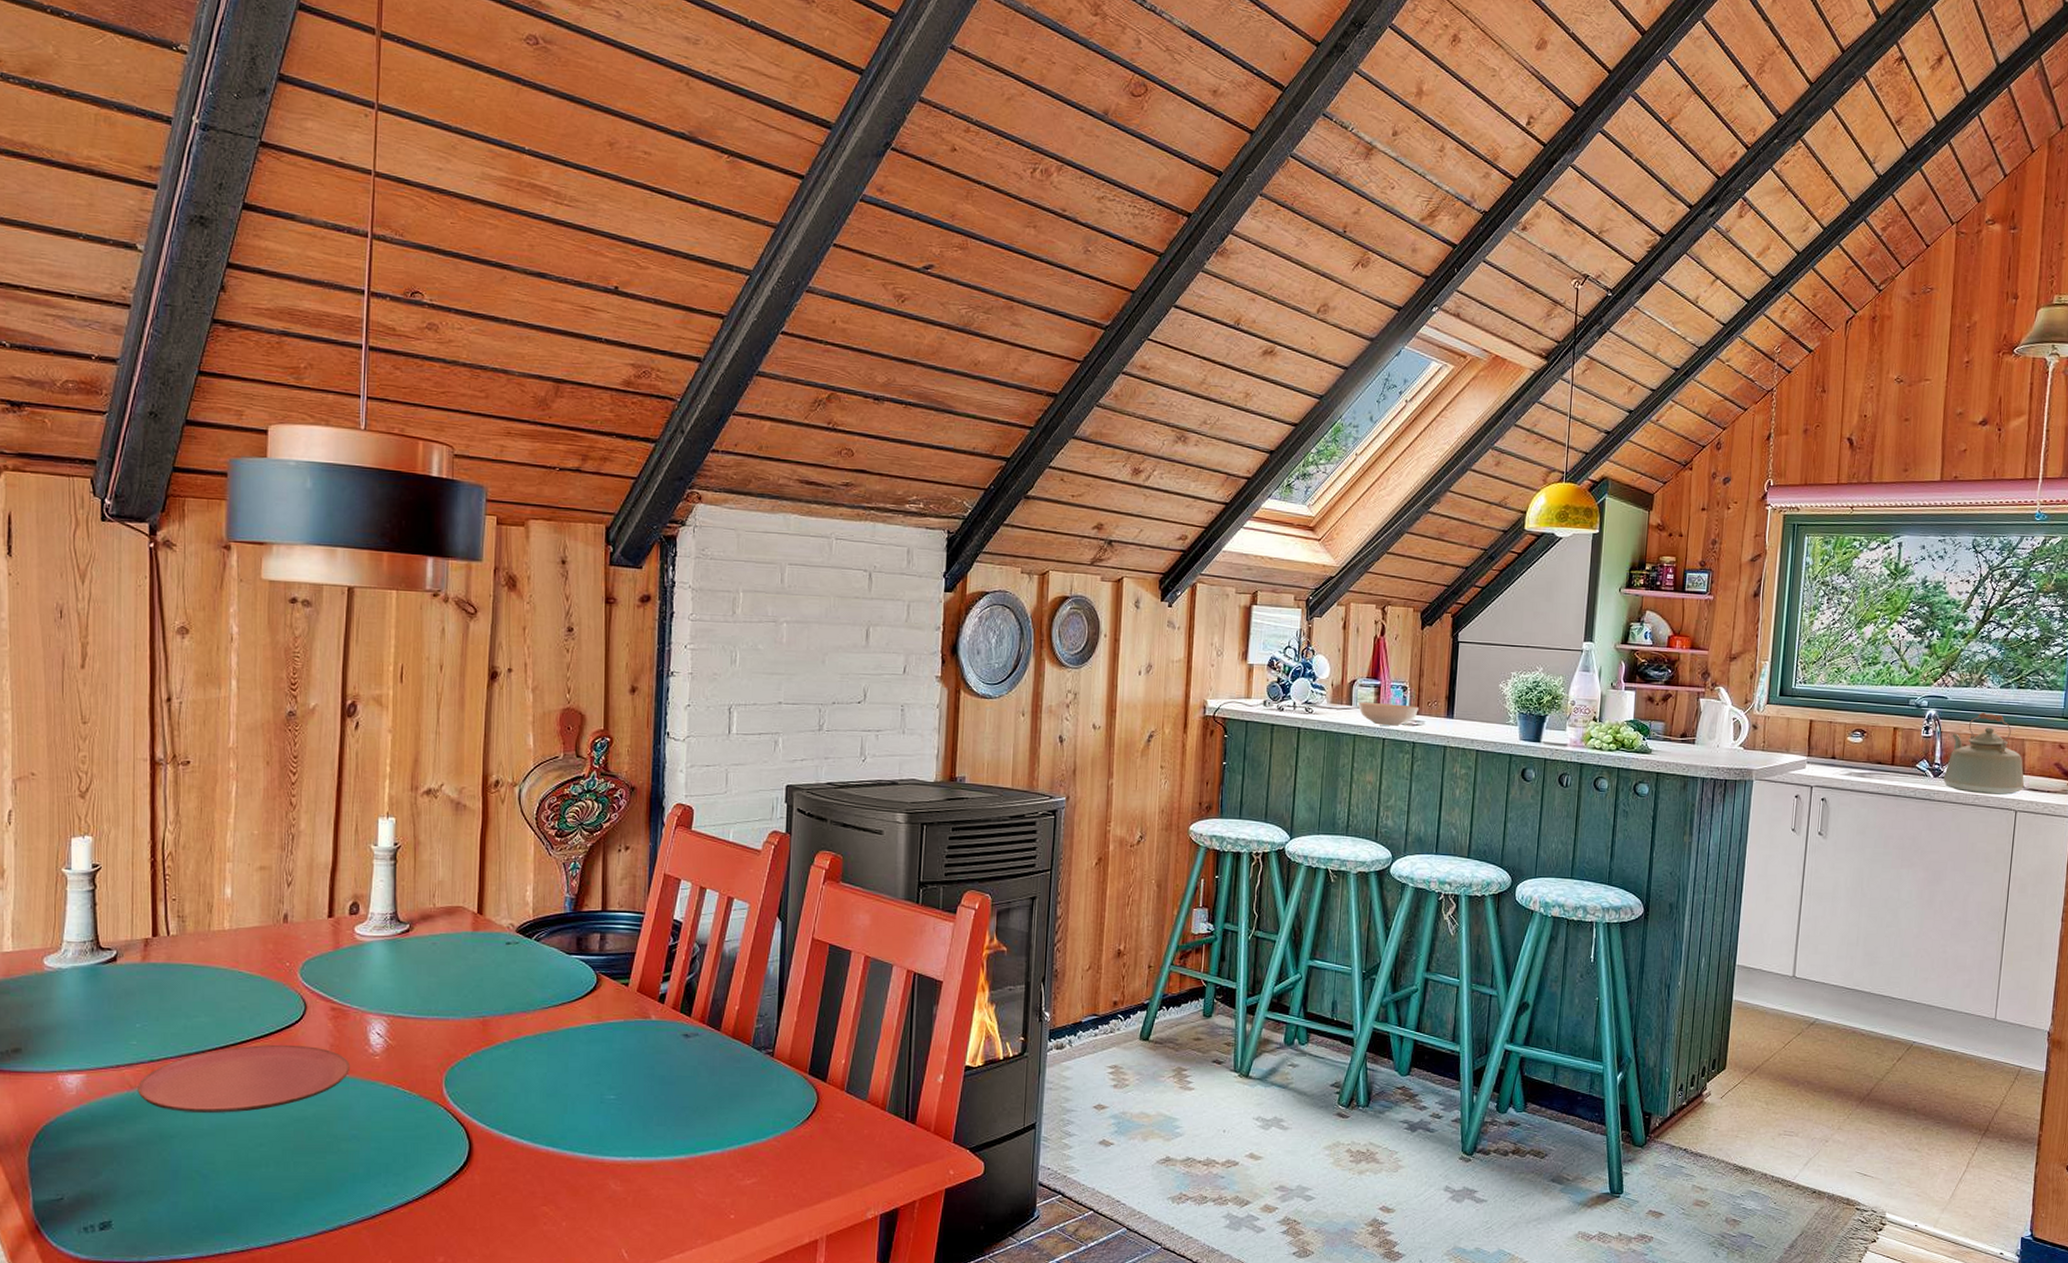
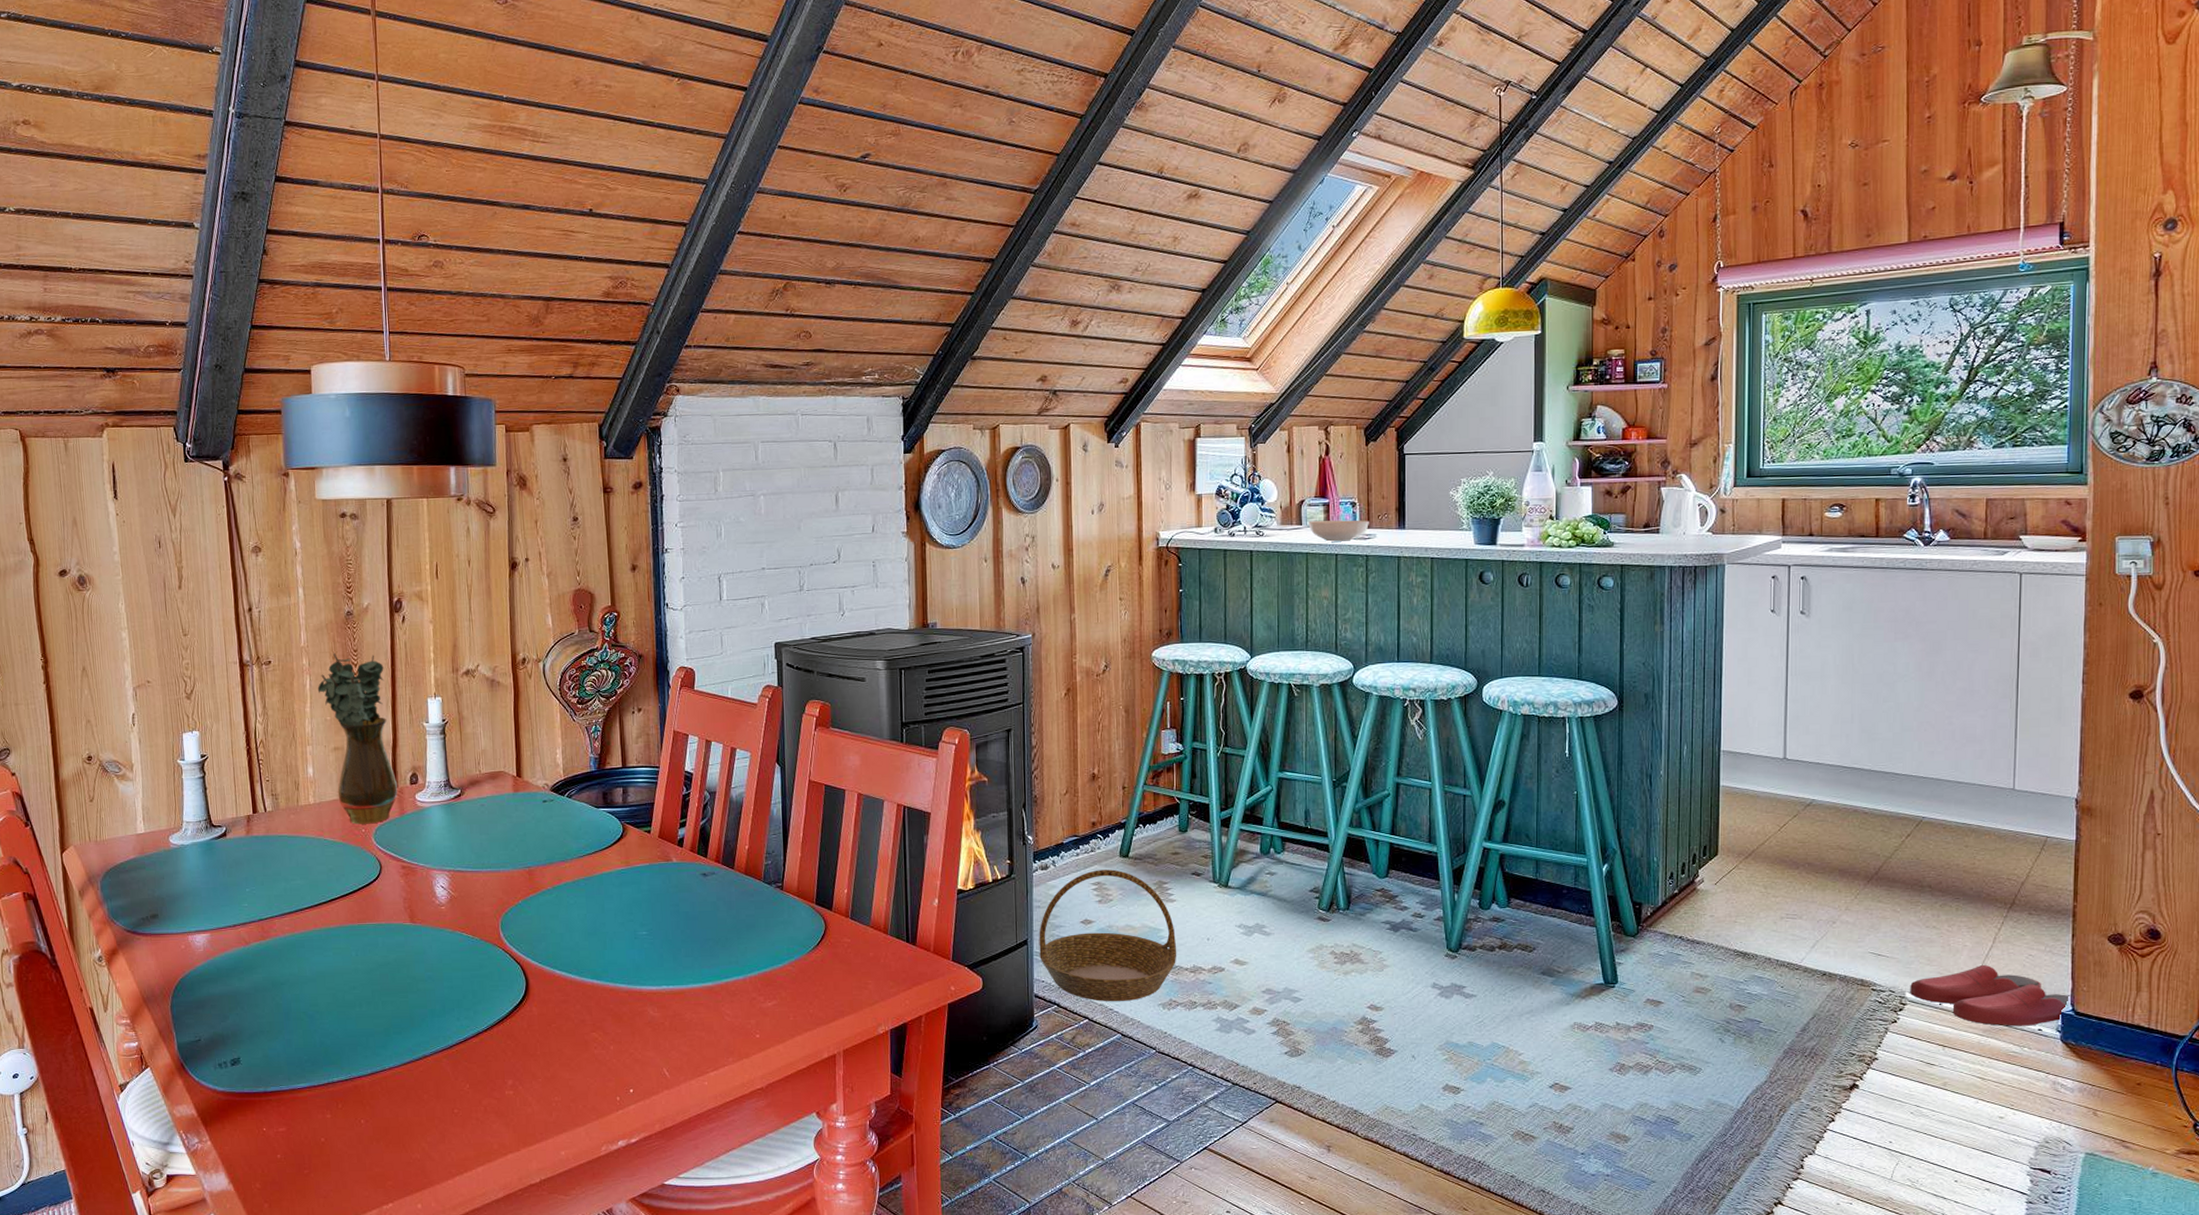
plate: present [138,1044,351,1114] -> none [251,900,422,963]
vase: none [245,757,334,957] -> present [317,653,398,824]
basket: none [1047,1052,1192,1194] -> present [1039,869,1177,1002]
slippers: none [1890,1188,2031,1250] -> present [1910,964,2071,1026]
kettle: present [1943,712,2025,795] -> none [1935,474,2029,559]

